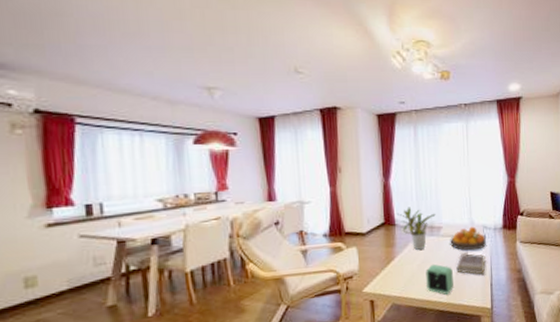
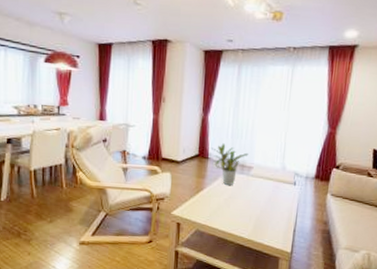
alarm clock: present [425,264,455,295] -> none [229,200,258,231]
fruit bowl: present [450,226,486,251] -> none [259,171,296,195]
book: present [456,252,486,275] -> none [261,195,293,220]

